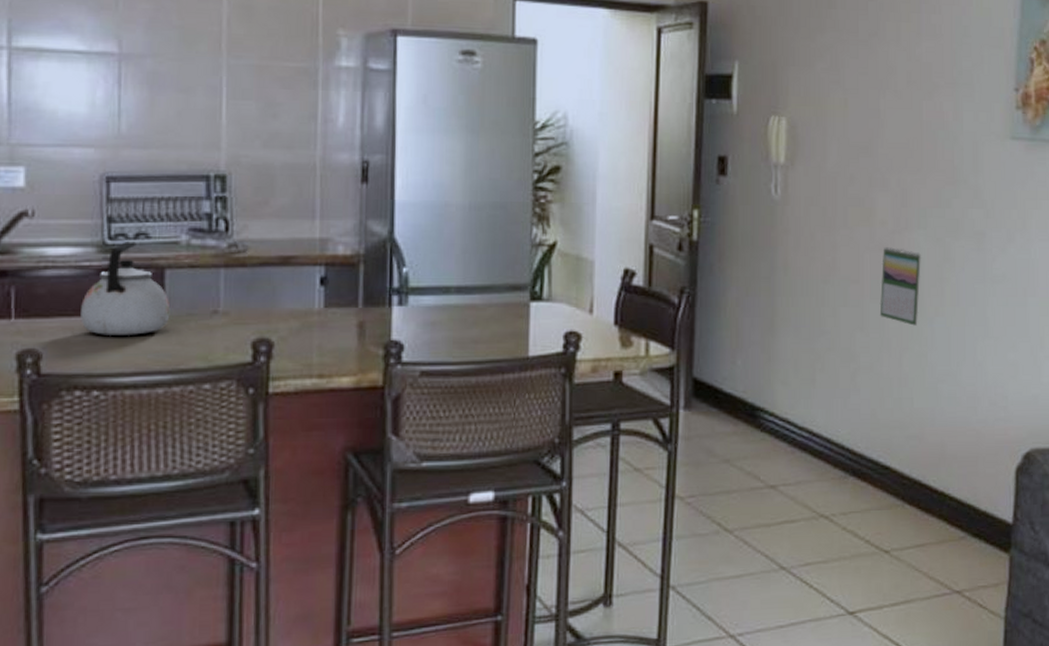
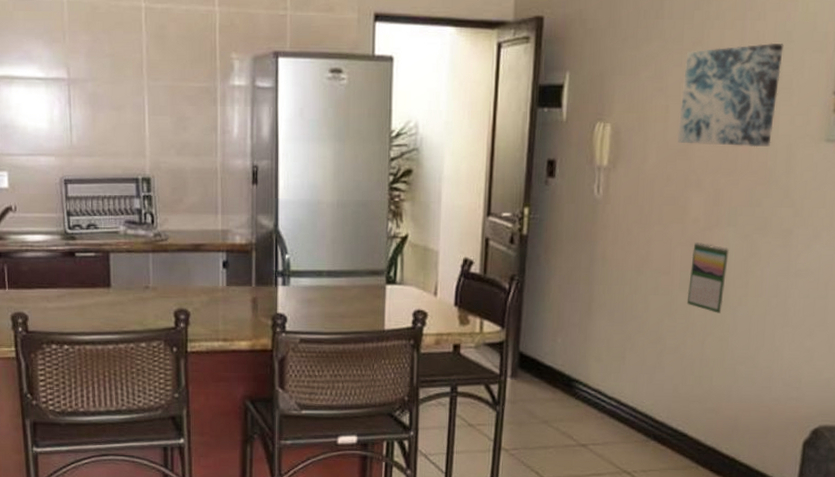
kettle: present [80,242,171,335] -> none [53,231,115,304]
wall art: none [858,37,961,145] -> present [677,42,784,148]

